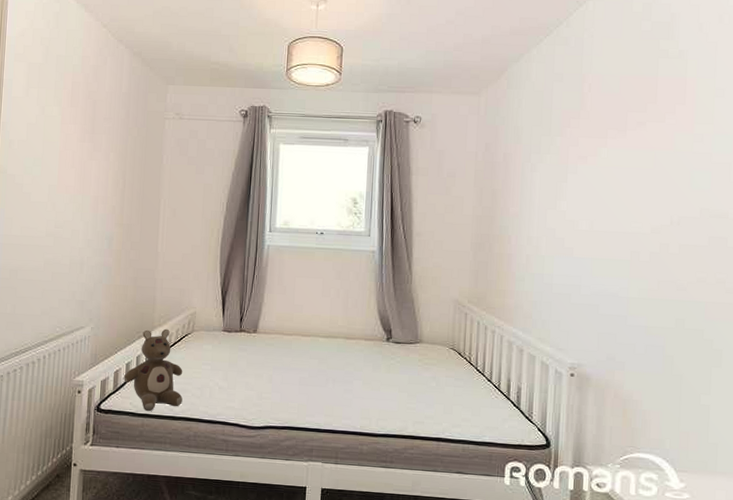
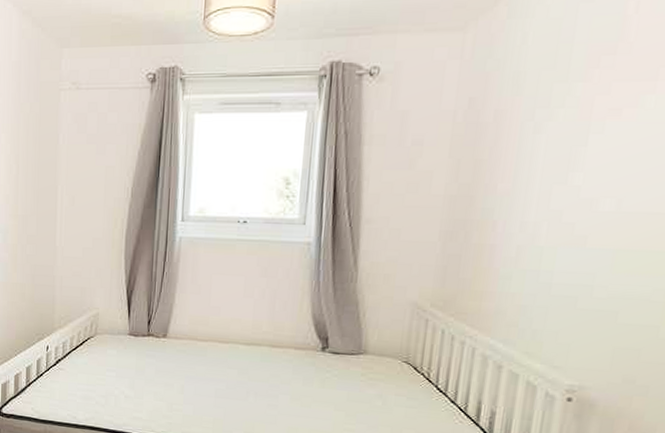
stuffed bear: present [123,329,183,412] -> none [24,331,86,418]

